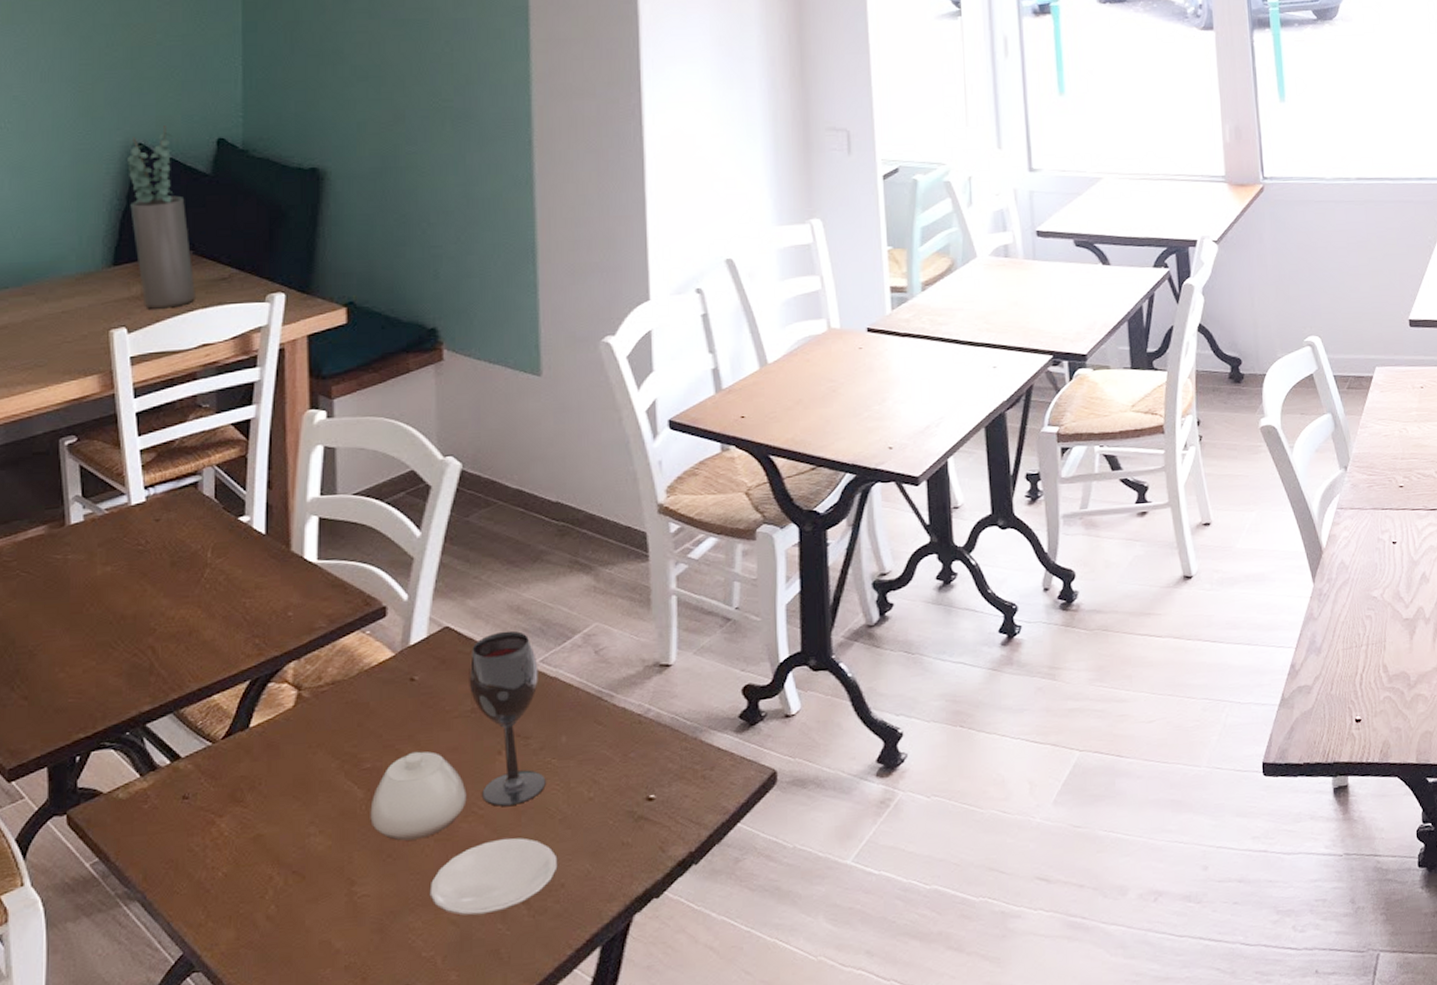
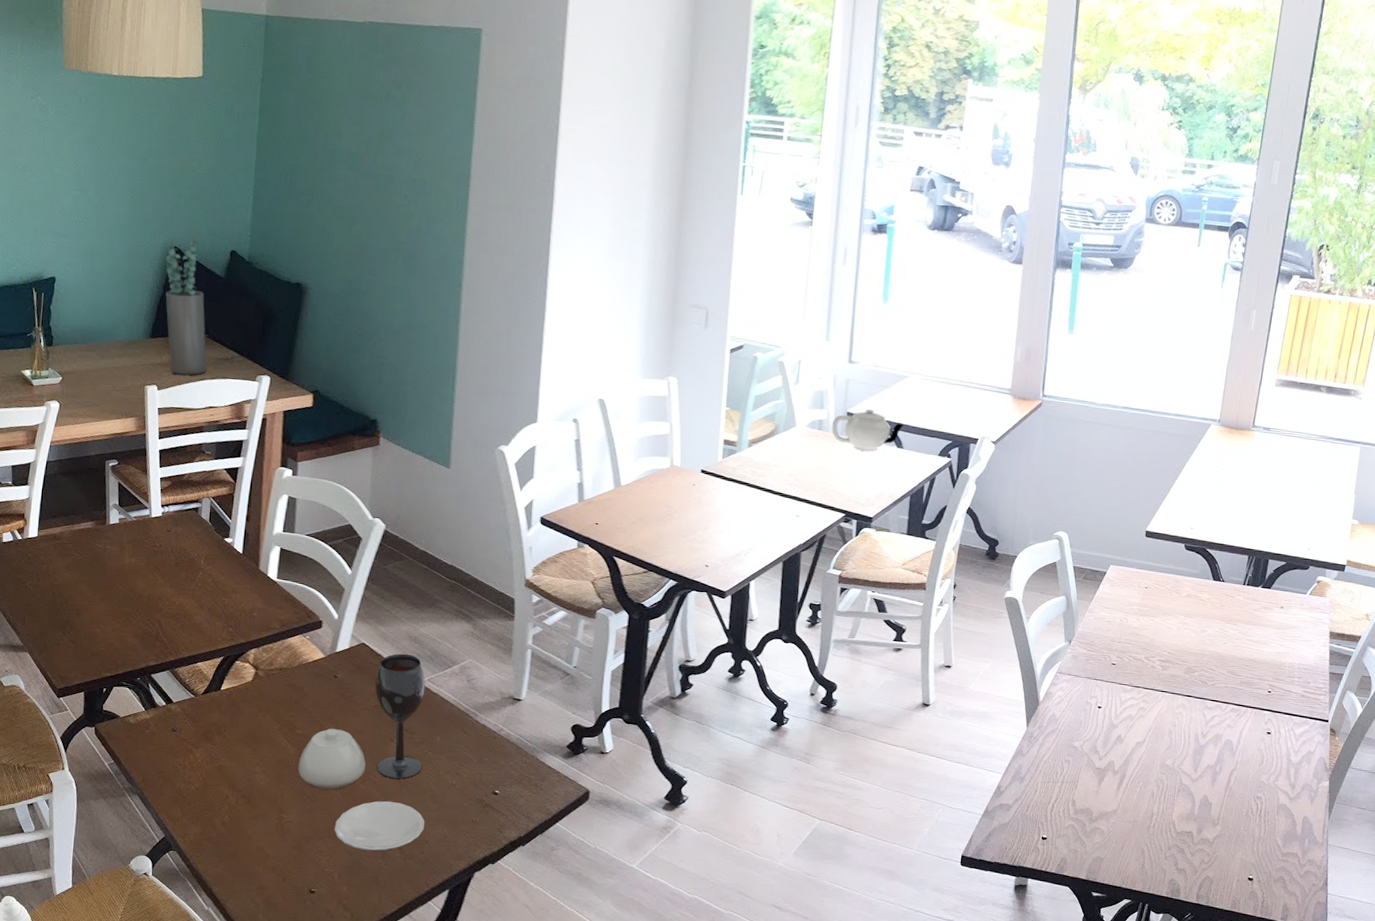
teapot: none [1021,223,1107,276] -> present [832,408,904,452]

